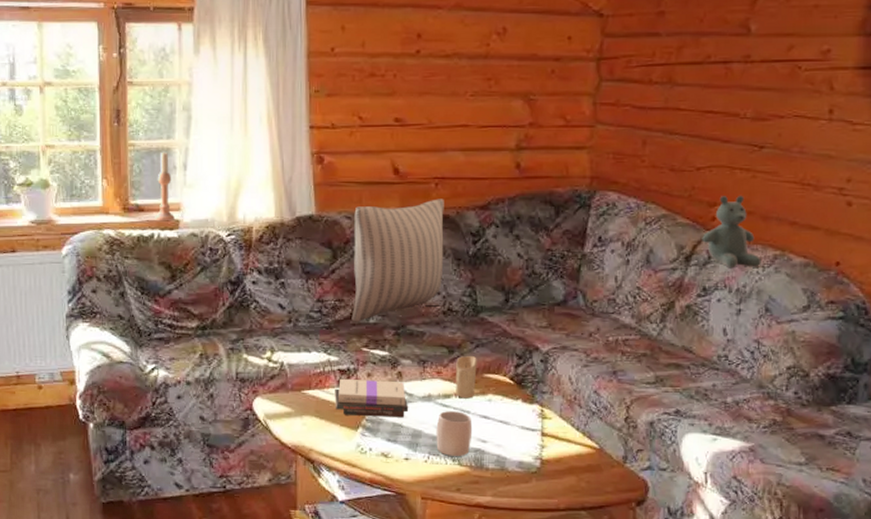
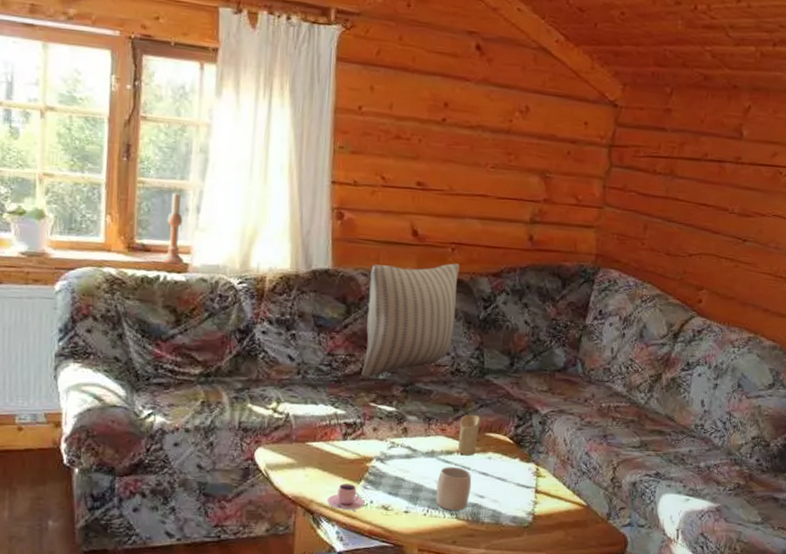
teacup: none [326,431,364,460] -> present [326,484,365,512]
books: present [335,378,409,418] -> none [338,432,412,472]
stuffed bear: present [702,196,761,269] -> none [689,281,738,347]

